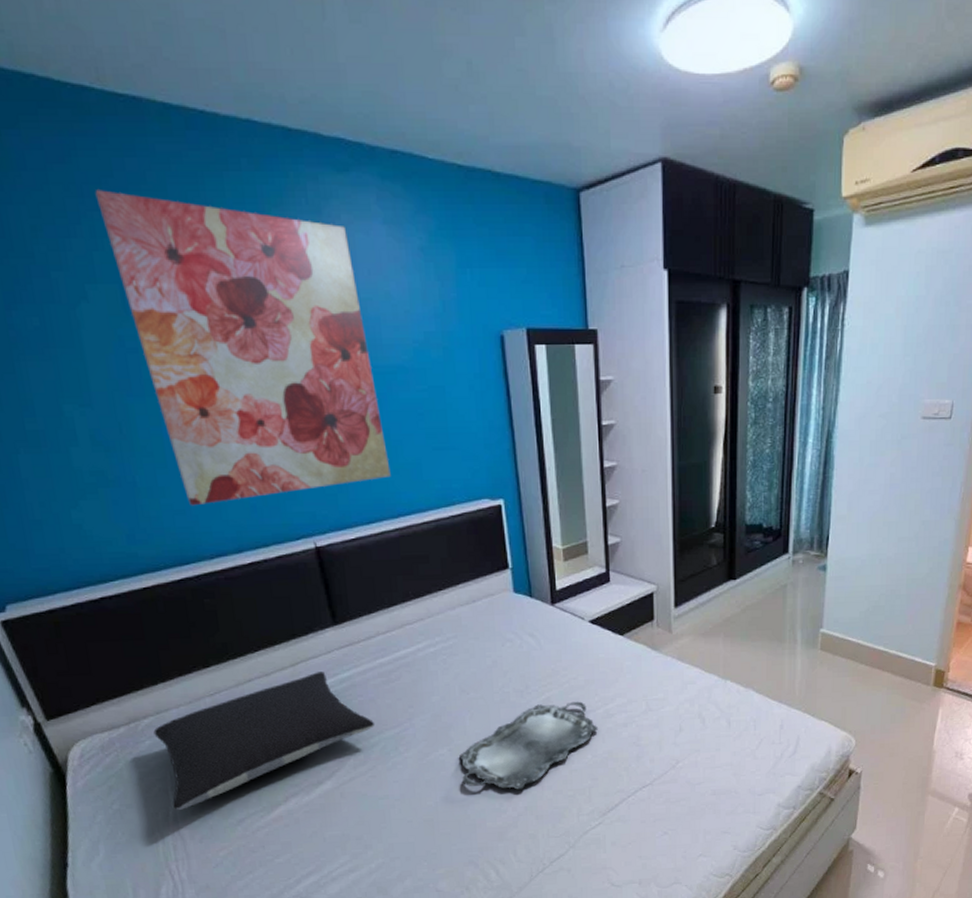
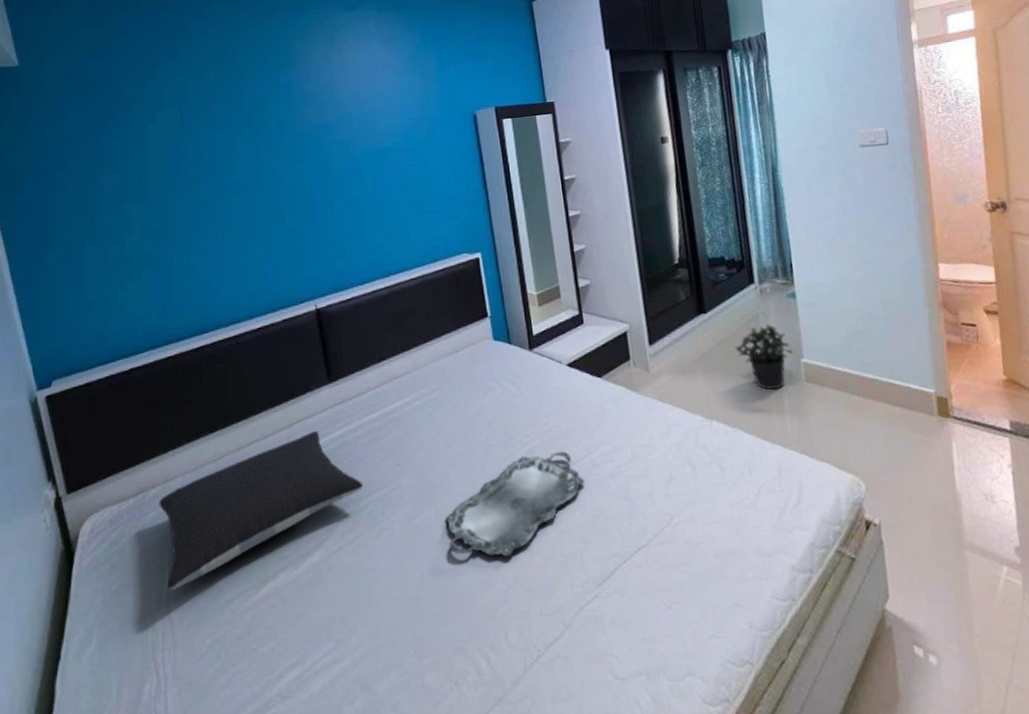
wall art: present [95,190,391,506] -> none [171,43,383,280]
potted plant: none [758,594,813,656] -> present [734,324,793,391]

